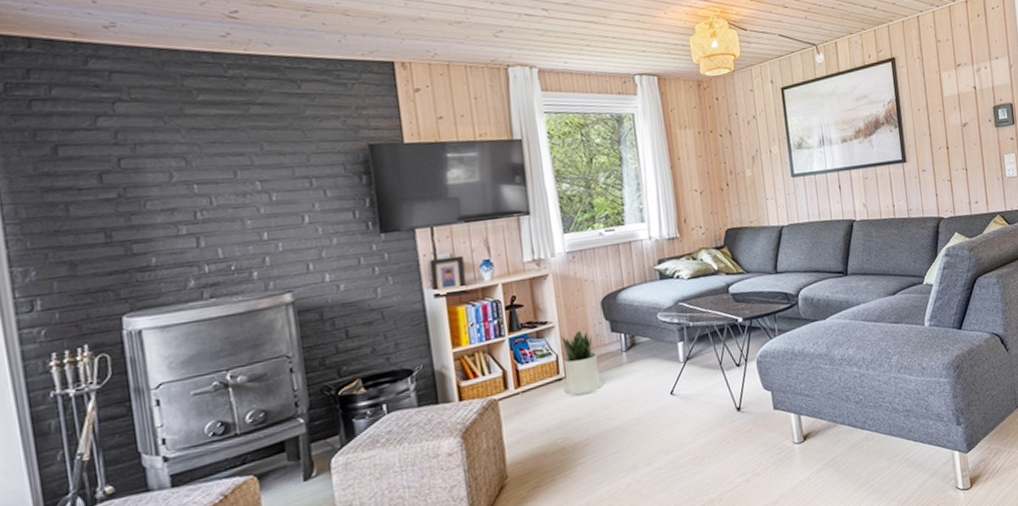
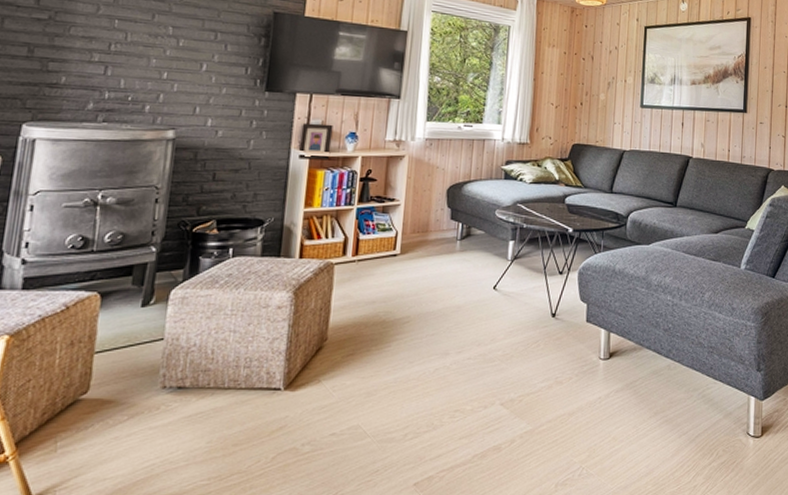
planter: present [562,330,604,396] -> none [396,212,435,273]

